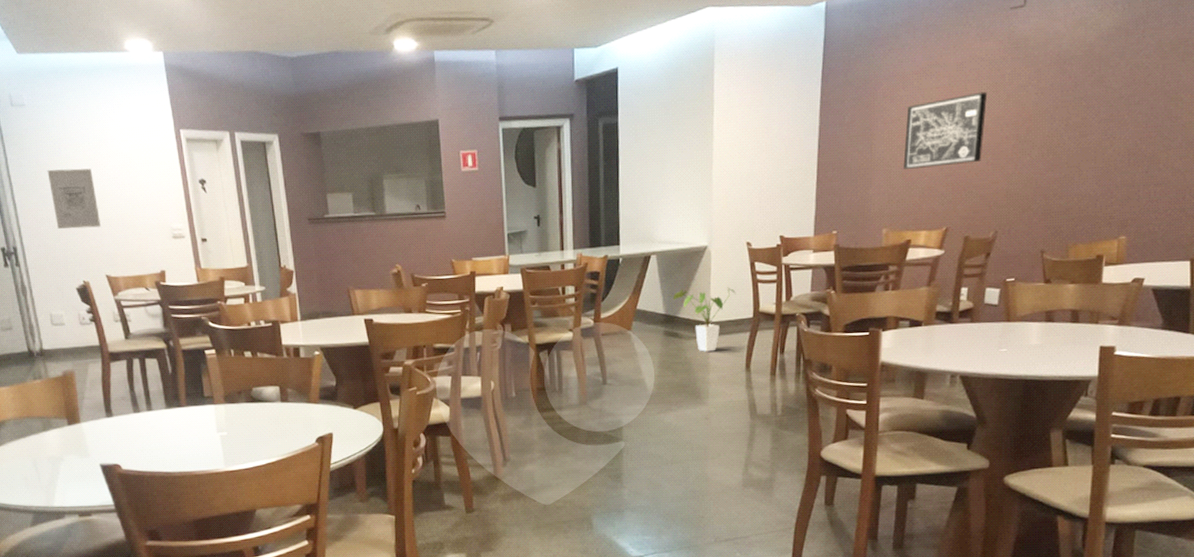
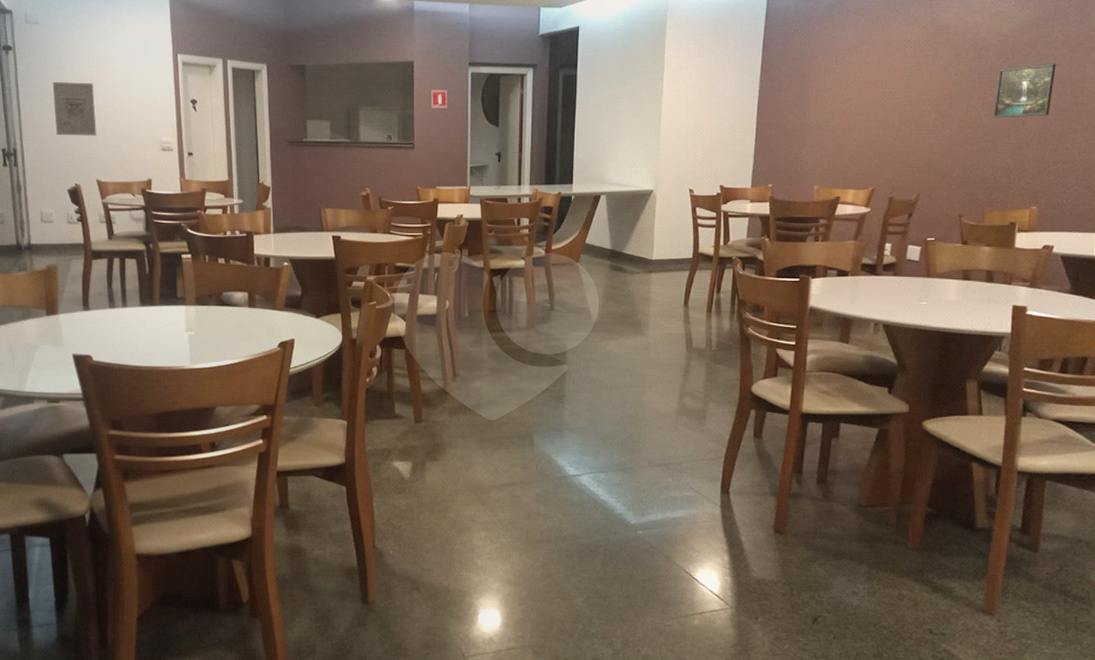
house plant: present [673,287,736,352] -> none [620,228,678,287]
wall art: present [903,91,988,169] -> none [835,69,912,133]
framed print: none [1077,73,1147,141] -> present [992,63,1056,119]

